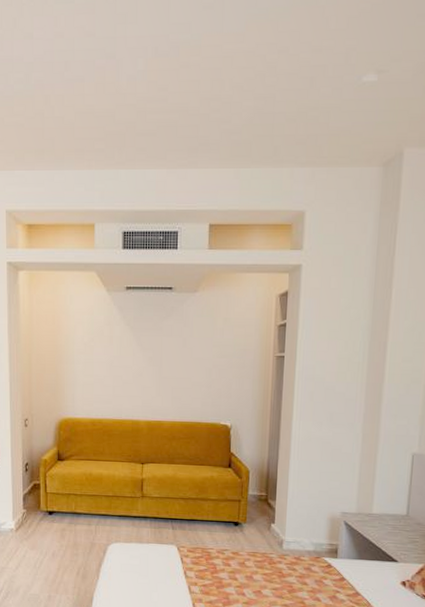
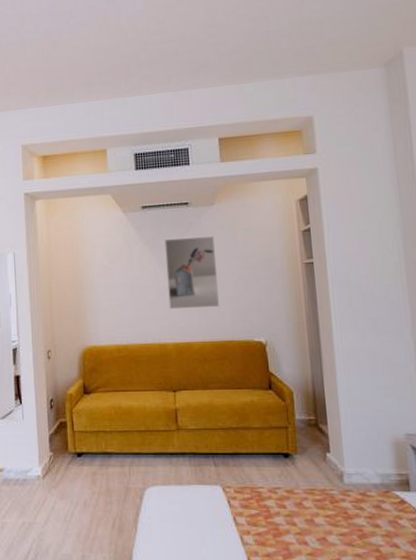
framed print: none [144,321,195,391] -> present [164,235,220,310]

